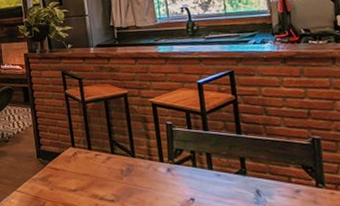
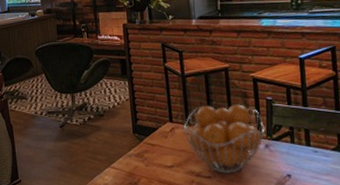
fruit basket: none [84,129,167,197] -> present [182,104,265,174]

